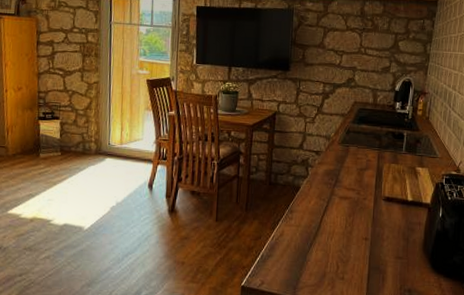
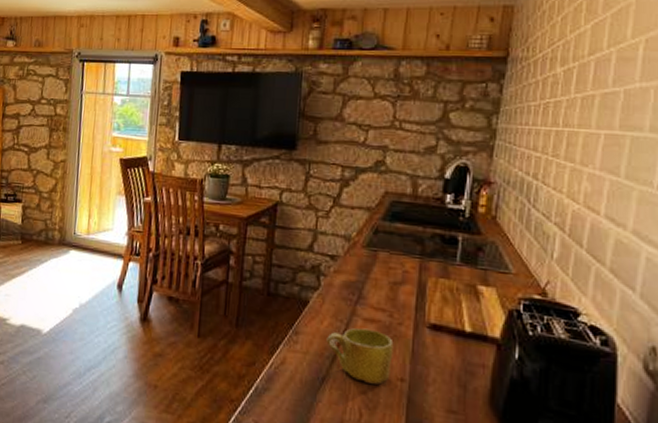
mug: none [313,204,360,245] -> present [326,328,394,385]

